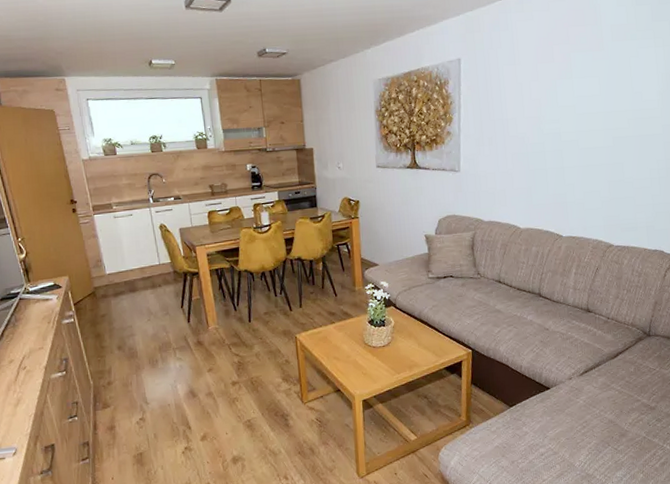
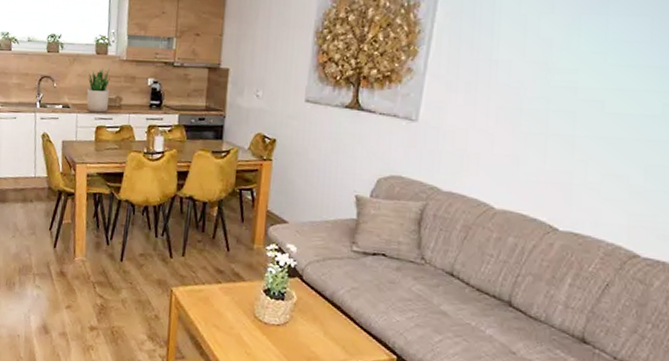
planter: none [193,160,216,200] -> present [86,67,110,113]

